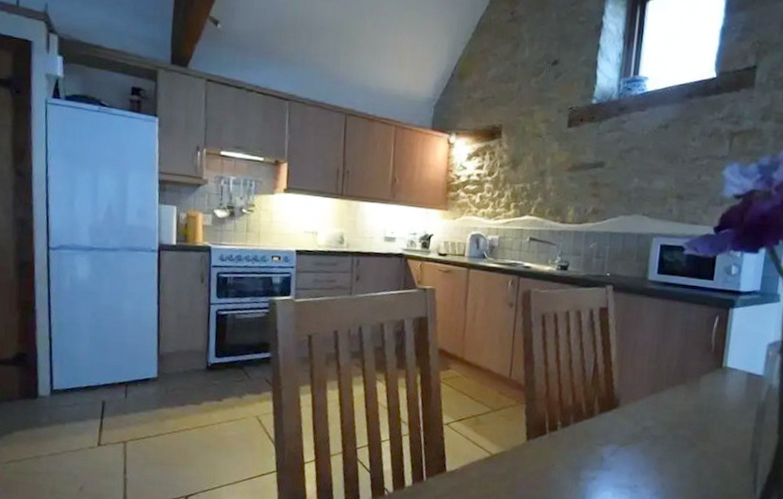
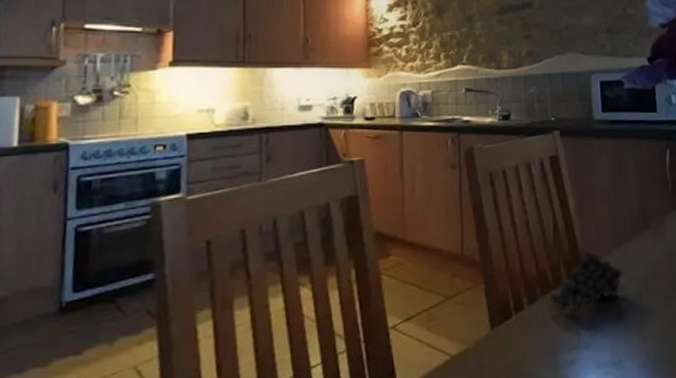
fruit: none [581,394,652,438] -> present [550,252,623,311]

